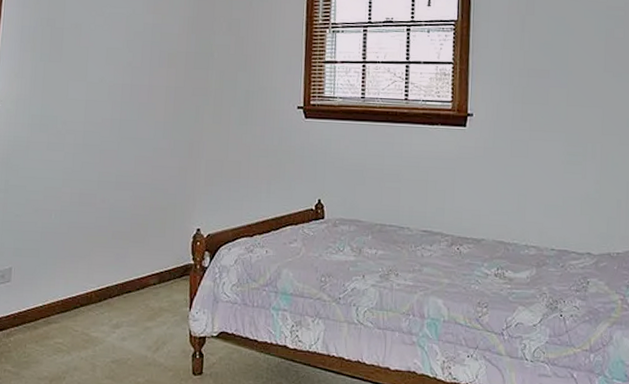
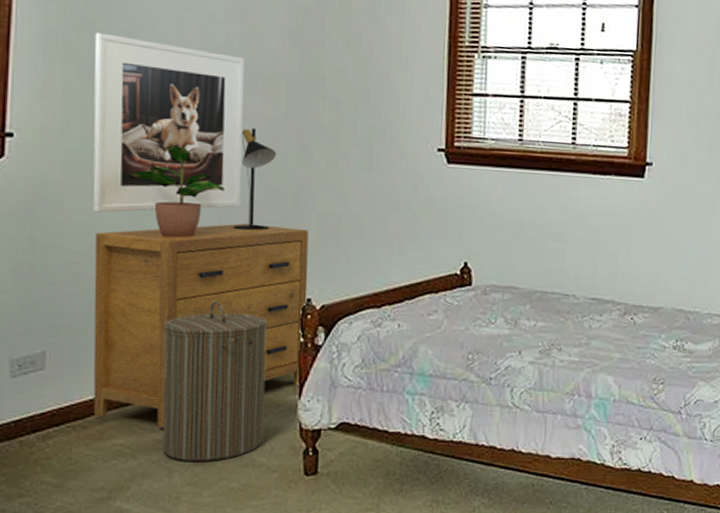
dresser: none [42,168,199,331] -> present [93,223,309,429]
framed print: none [48,27,156,161] -> present [92,32,245,213]
potted plant: none [73,109,139,181] -> present [129,145,225,238]
laundry hamper: none [89,230,167,359] -> present [162,301,267,461]
table lamp: none [144,94,176,175] -> present [232,128,276,231]

